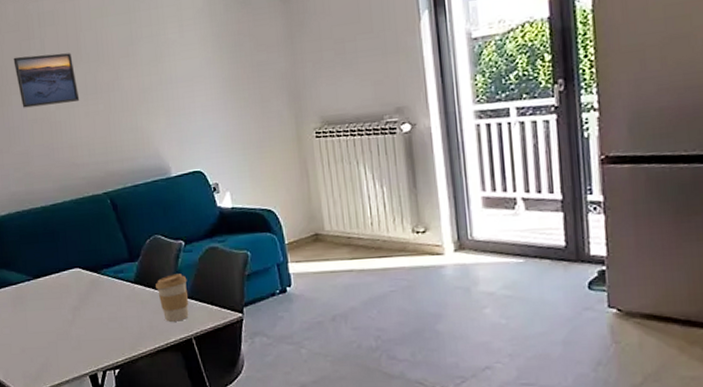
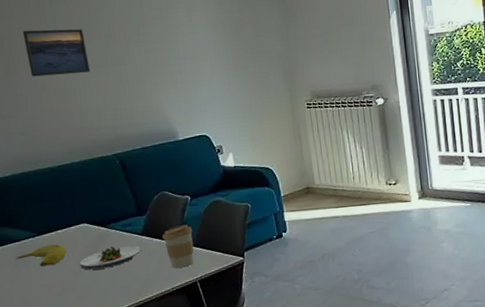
fruit: none [13,289,60,312] -> present [16,244,67,267]
salad plate: none [73,294,133,320] -> present [80,246,141,271]

